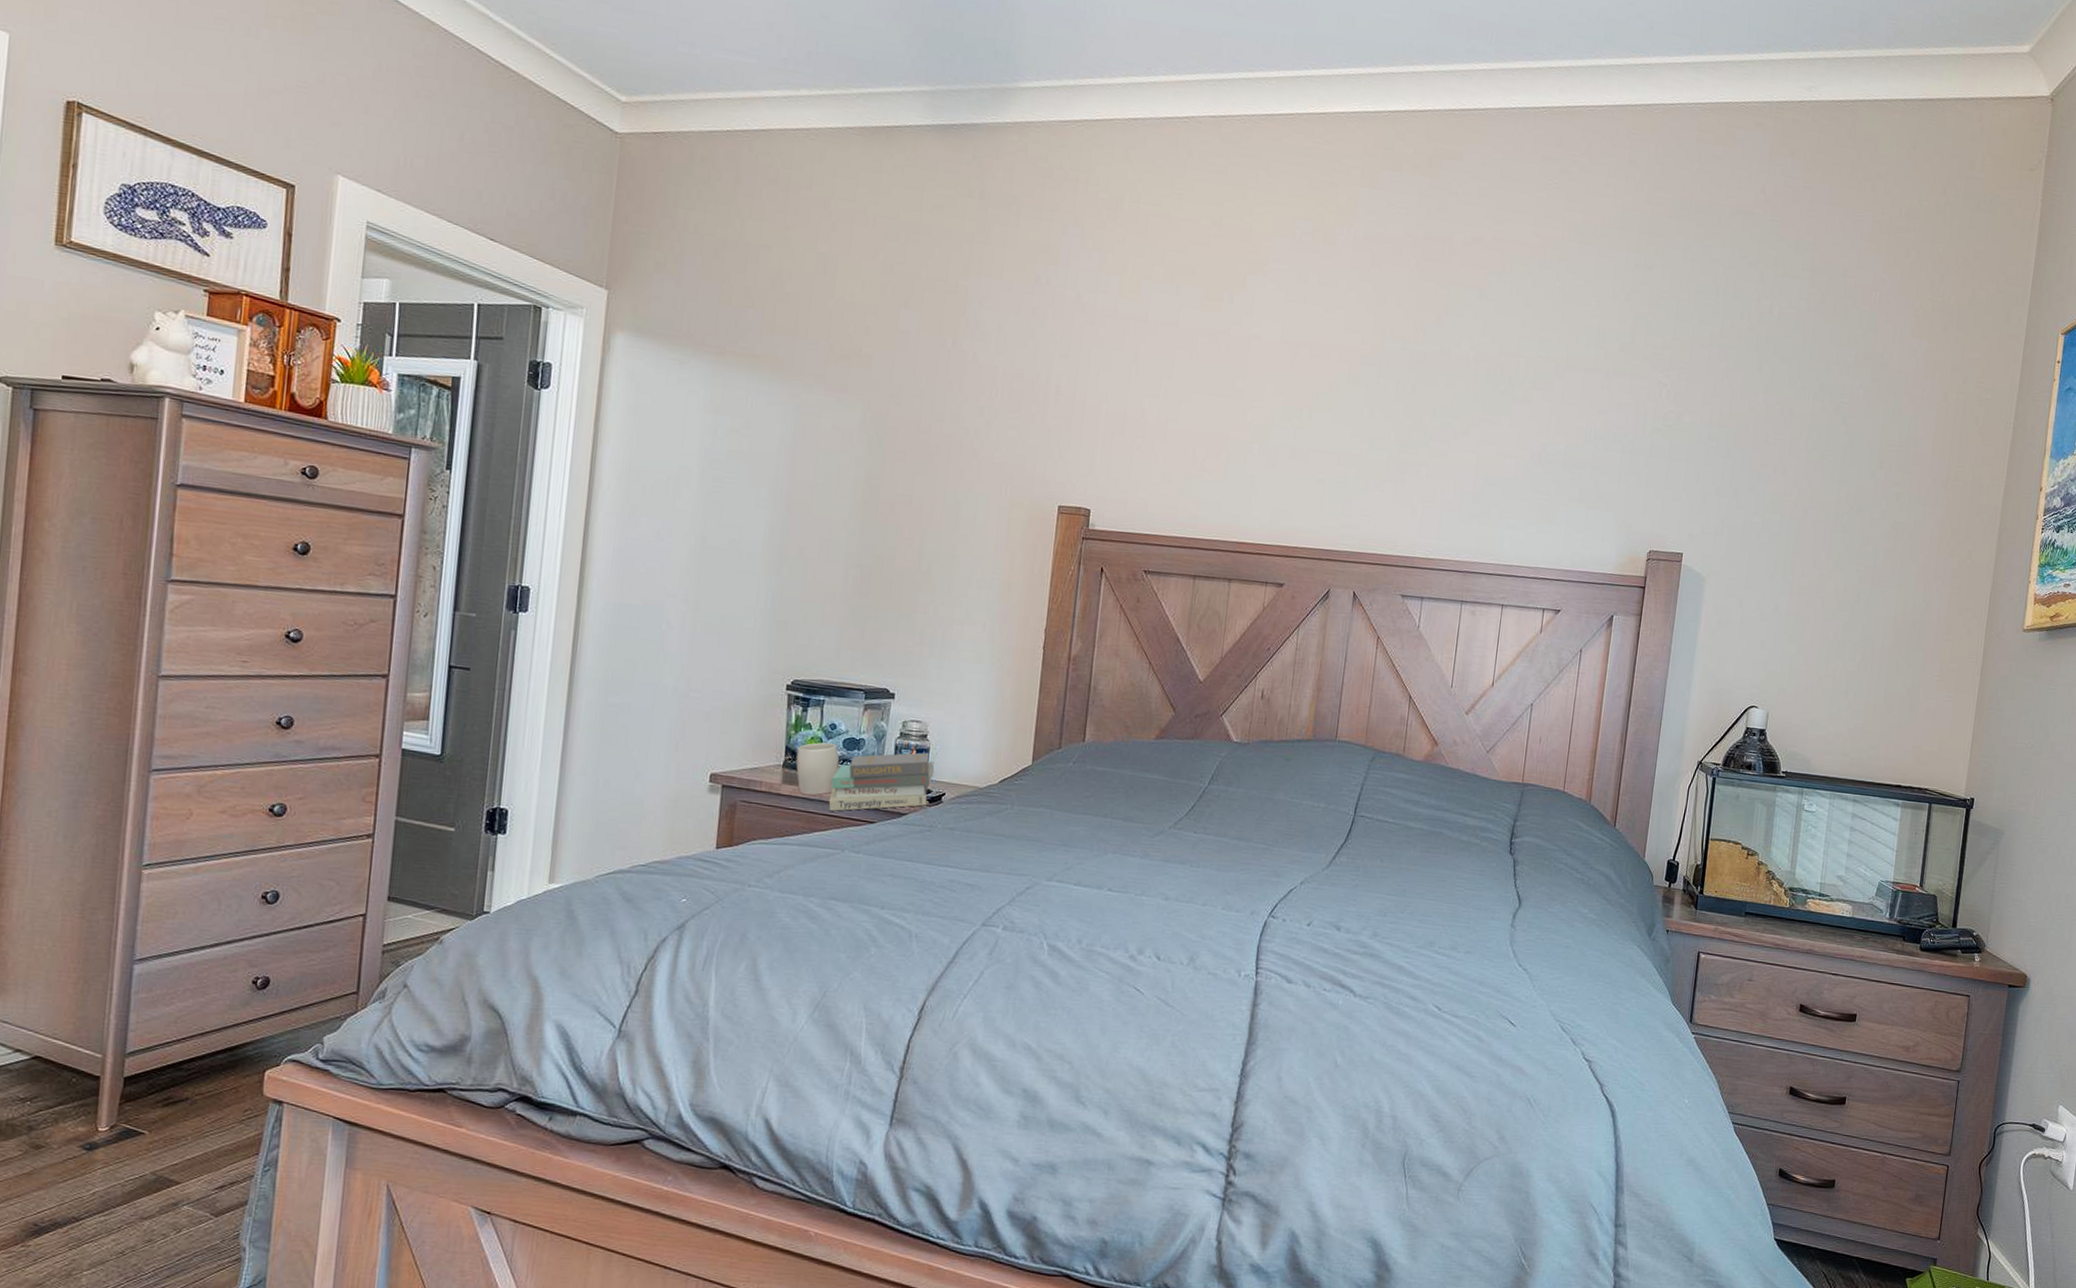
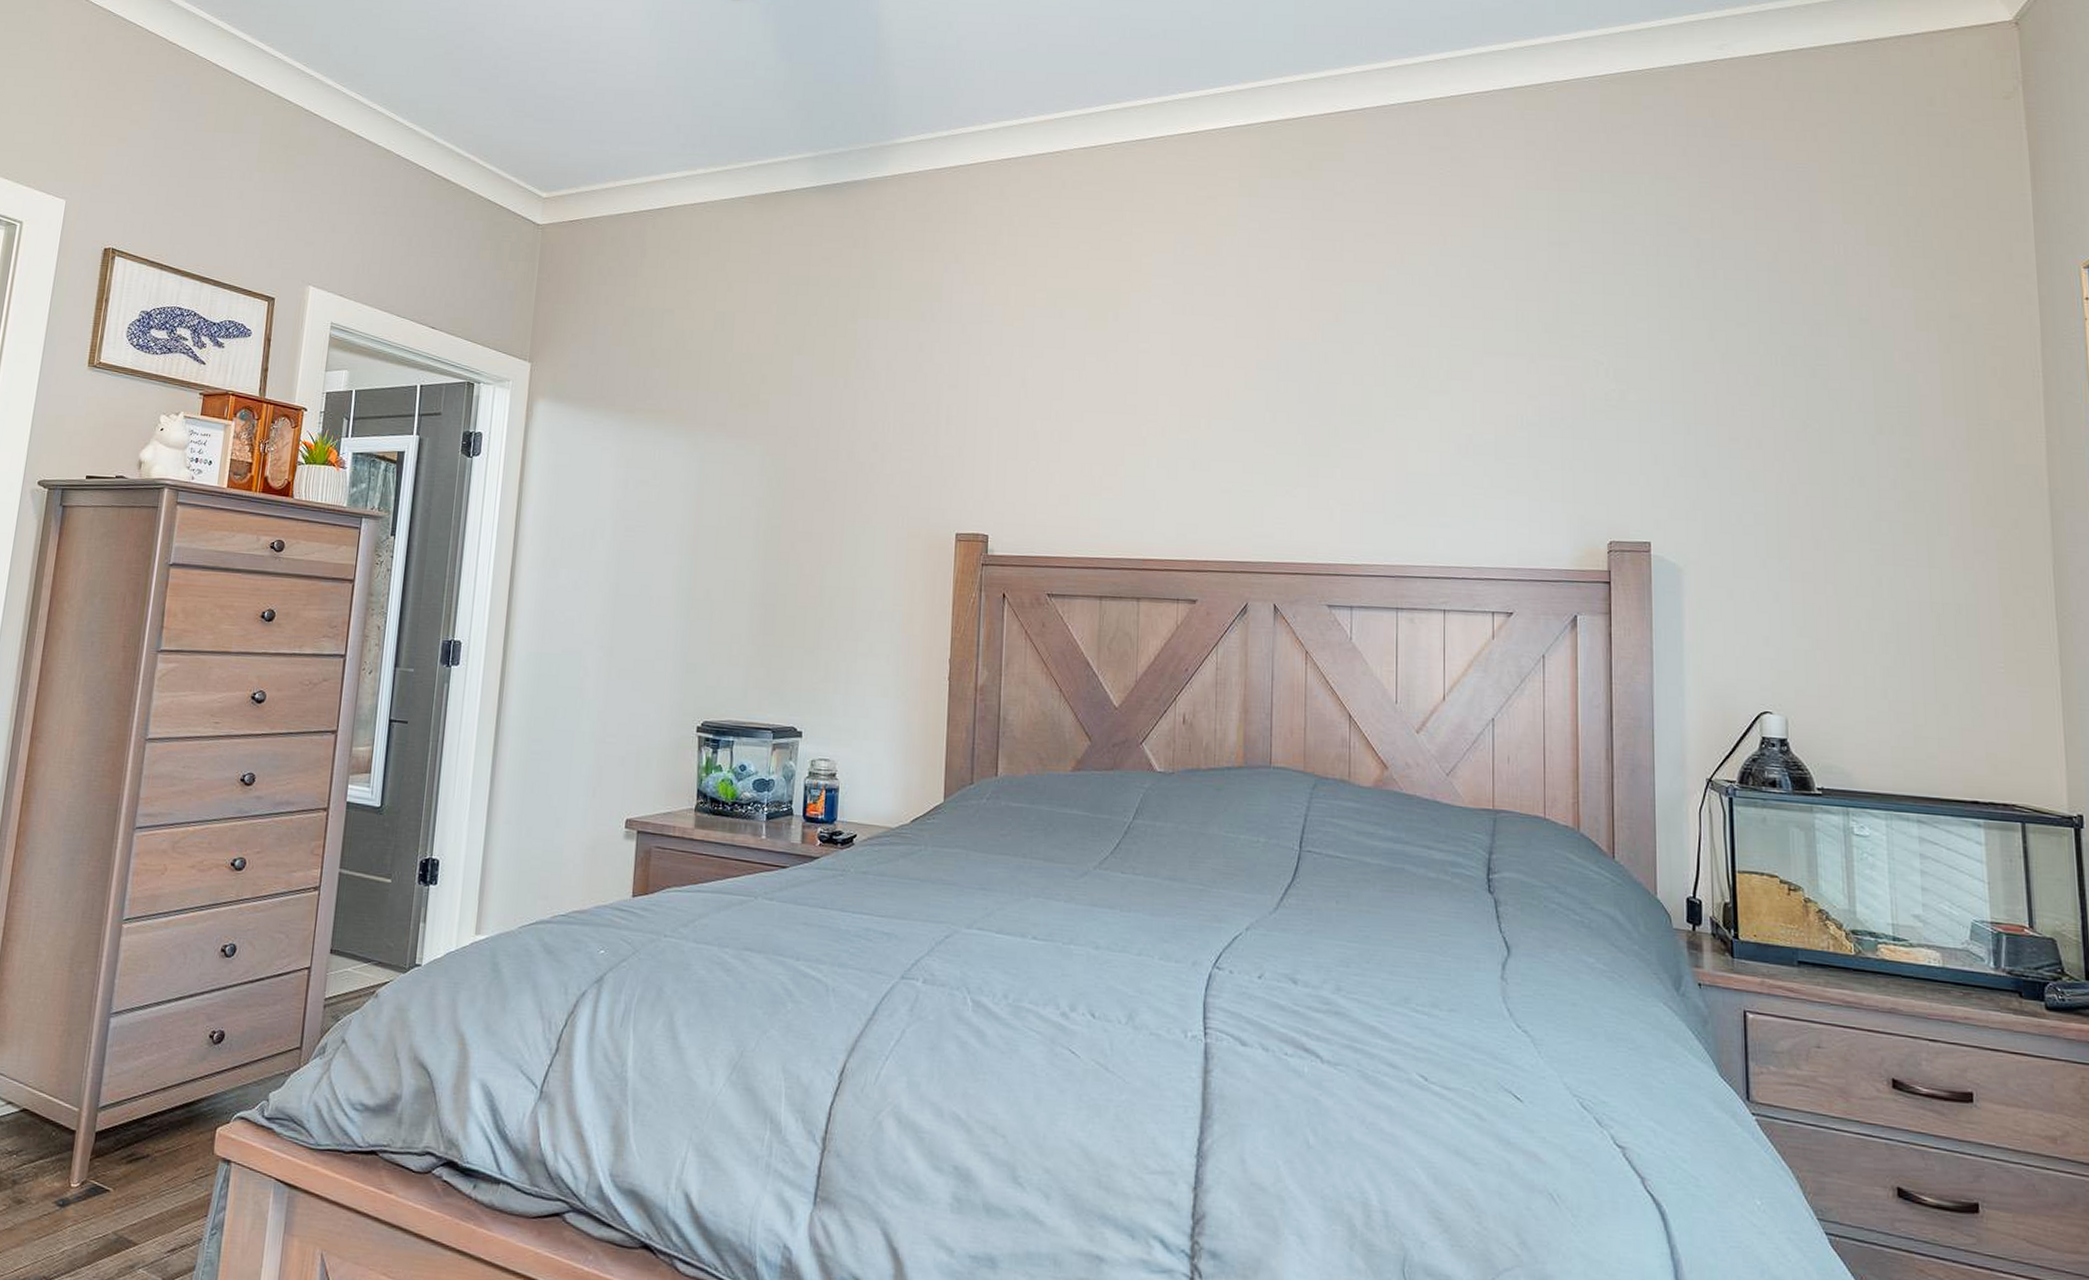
mug: present [796,742,841,796] -> none [708,784,751,840]
books: present [828,752,935,812] -> none [740,792,845,857]

